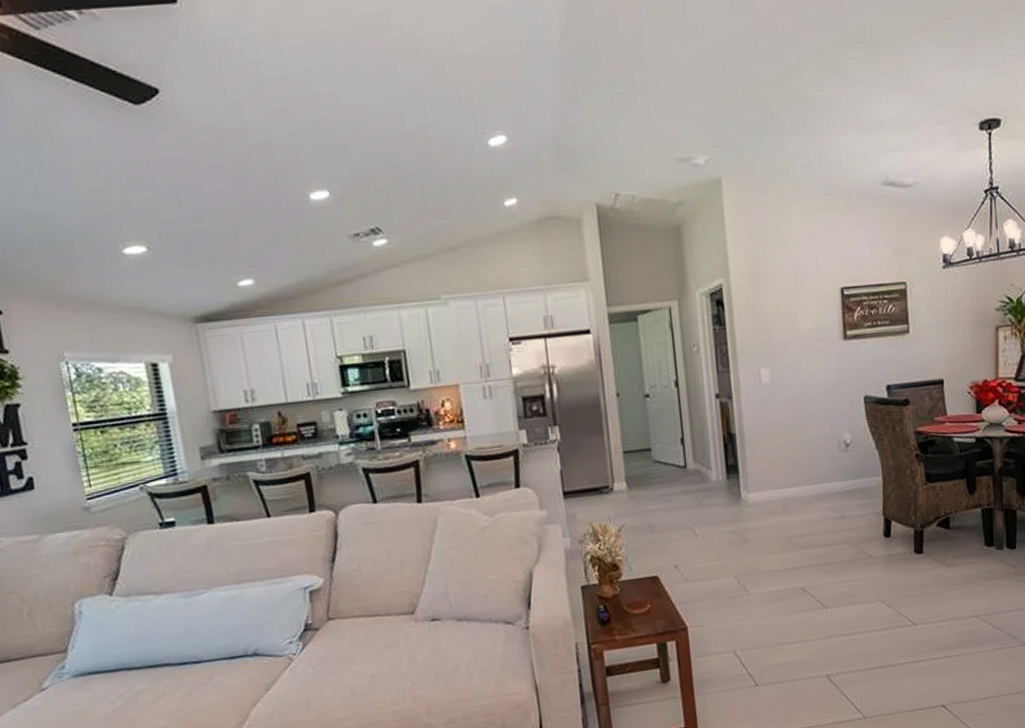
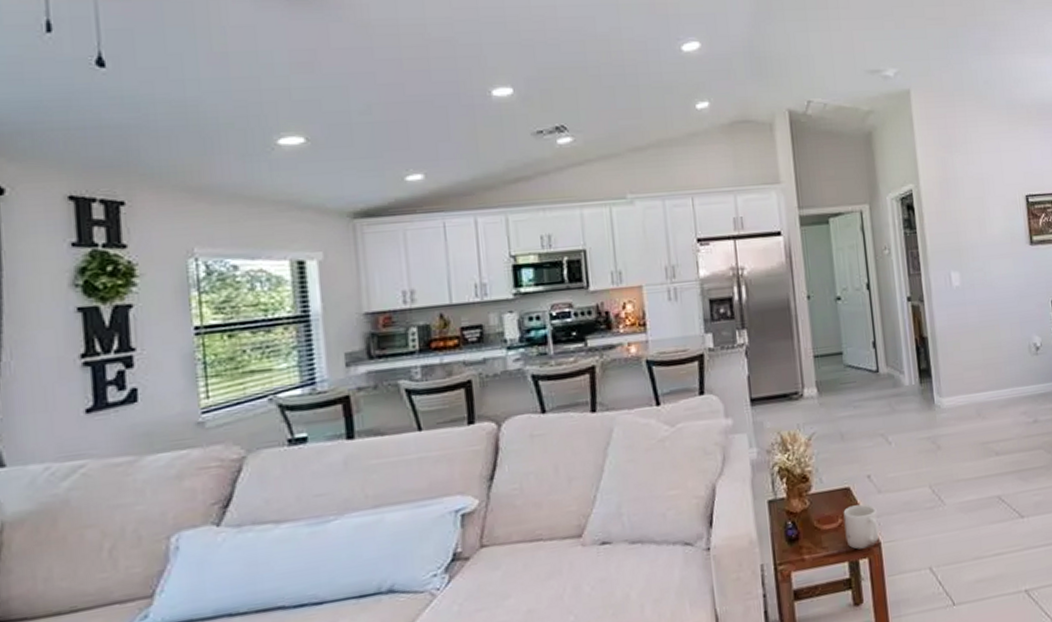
mug: none [652,591,686,633] -> present [843,504,879,550]

